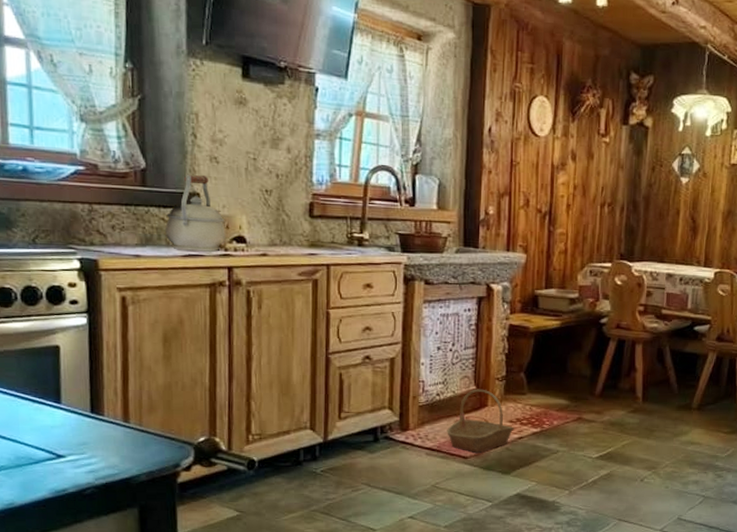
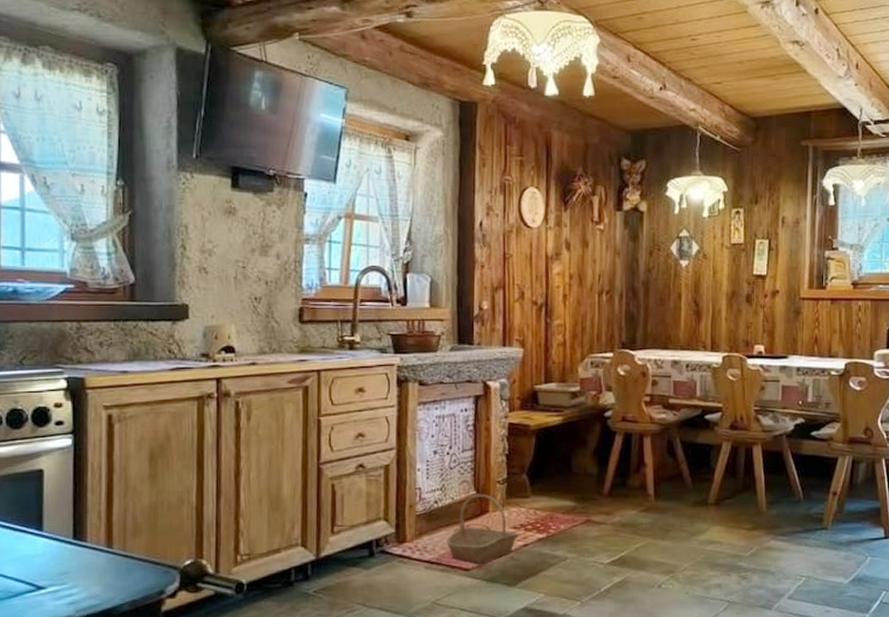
kettle: present [165,174,227,252] -> none [153,286,215,364]

